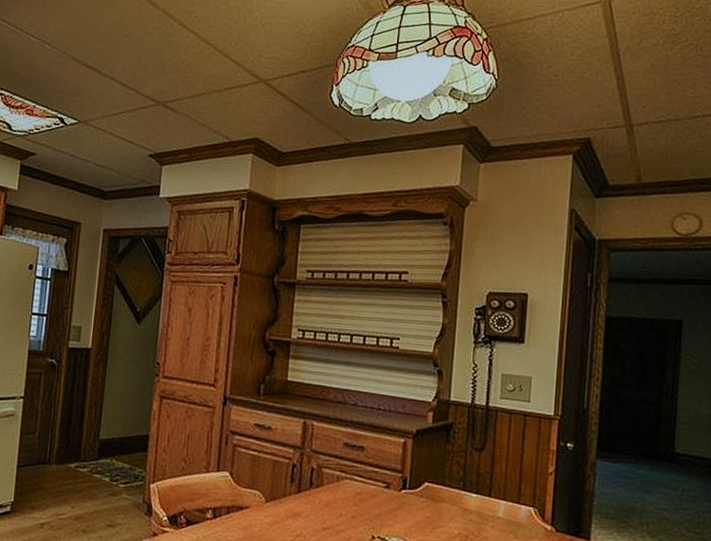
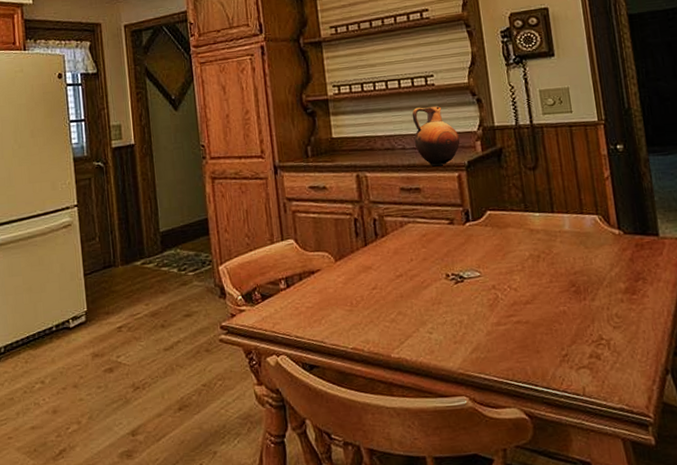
ceramic pitcher: none [367,367,413,429] -> present [412,105,460,167]

